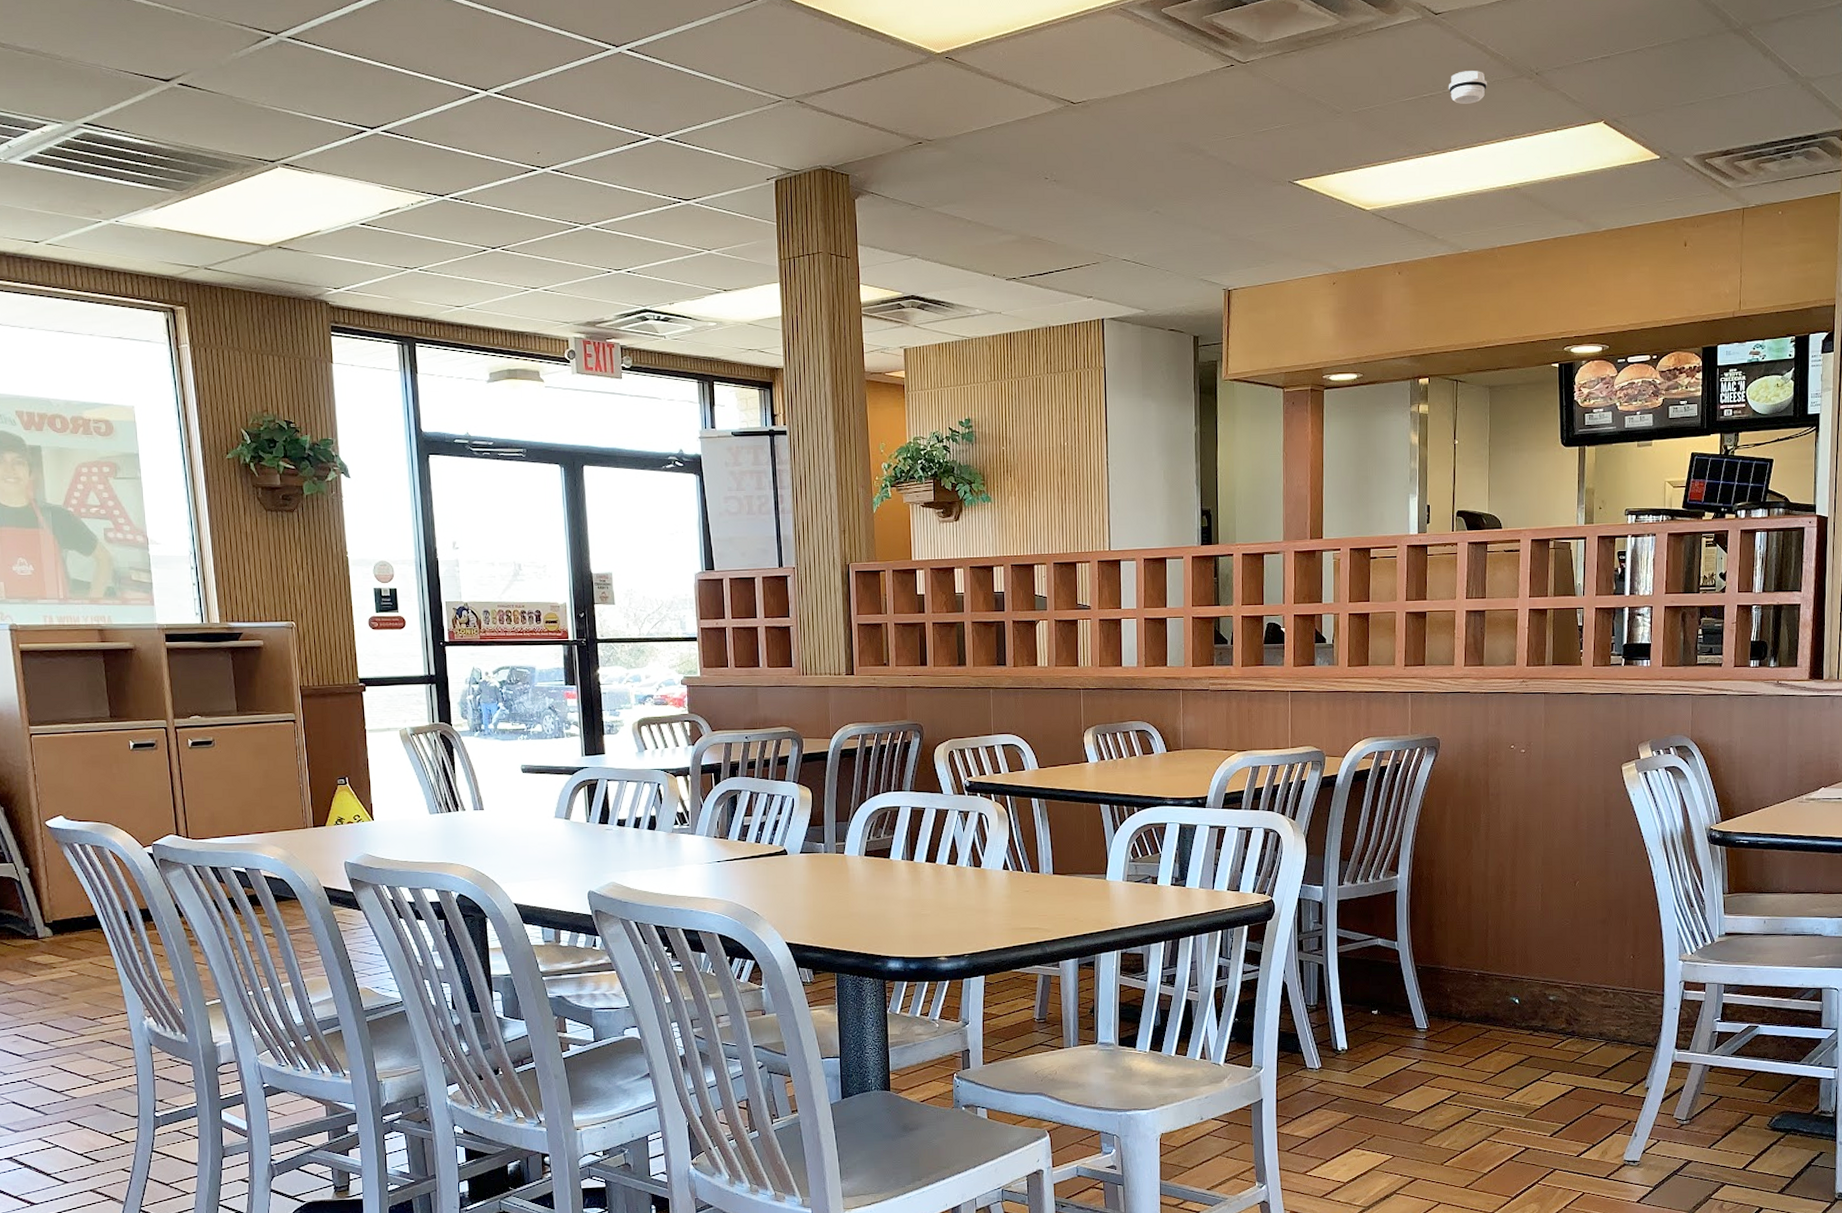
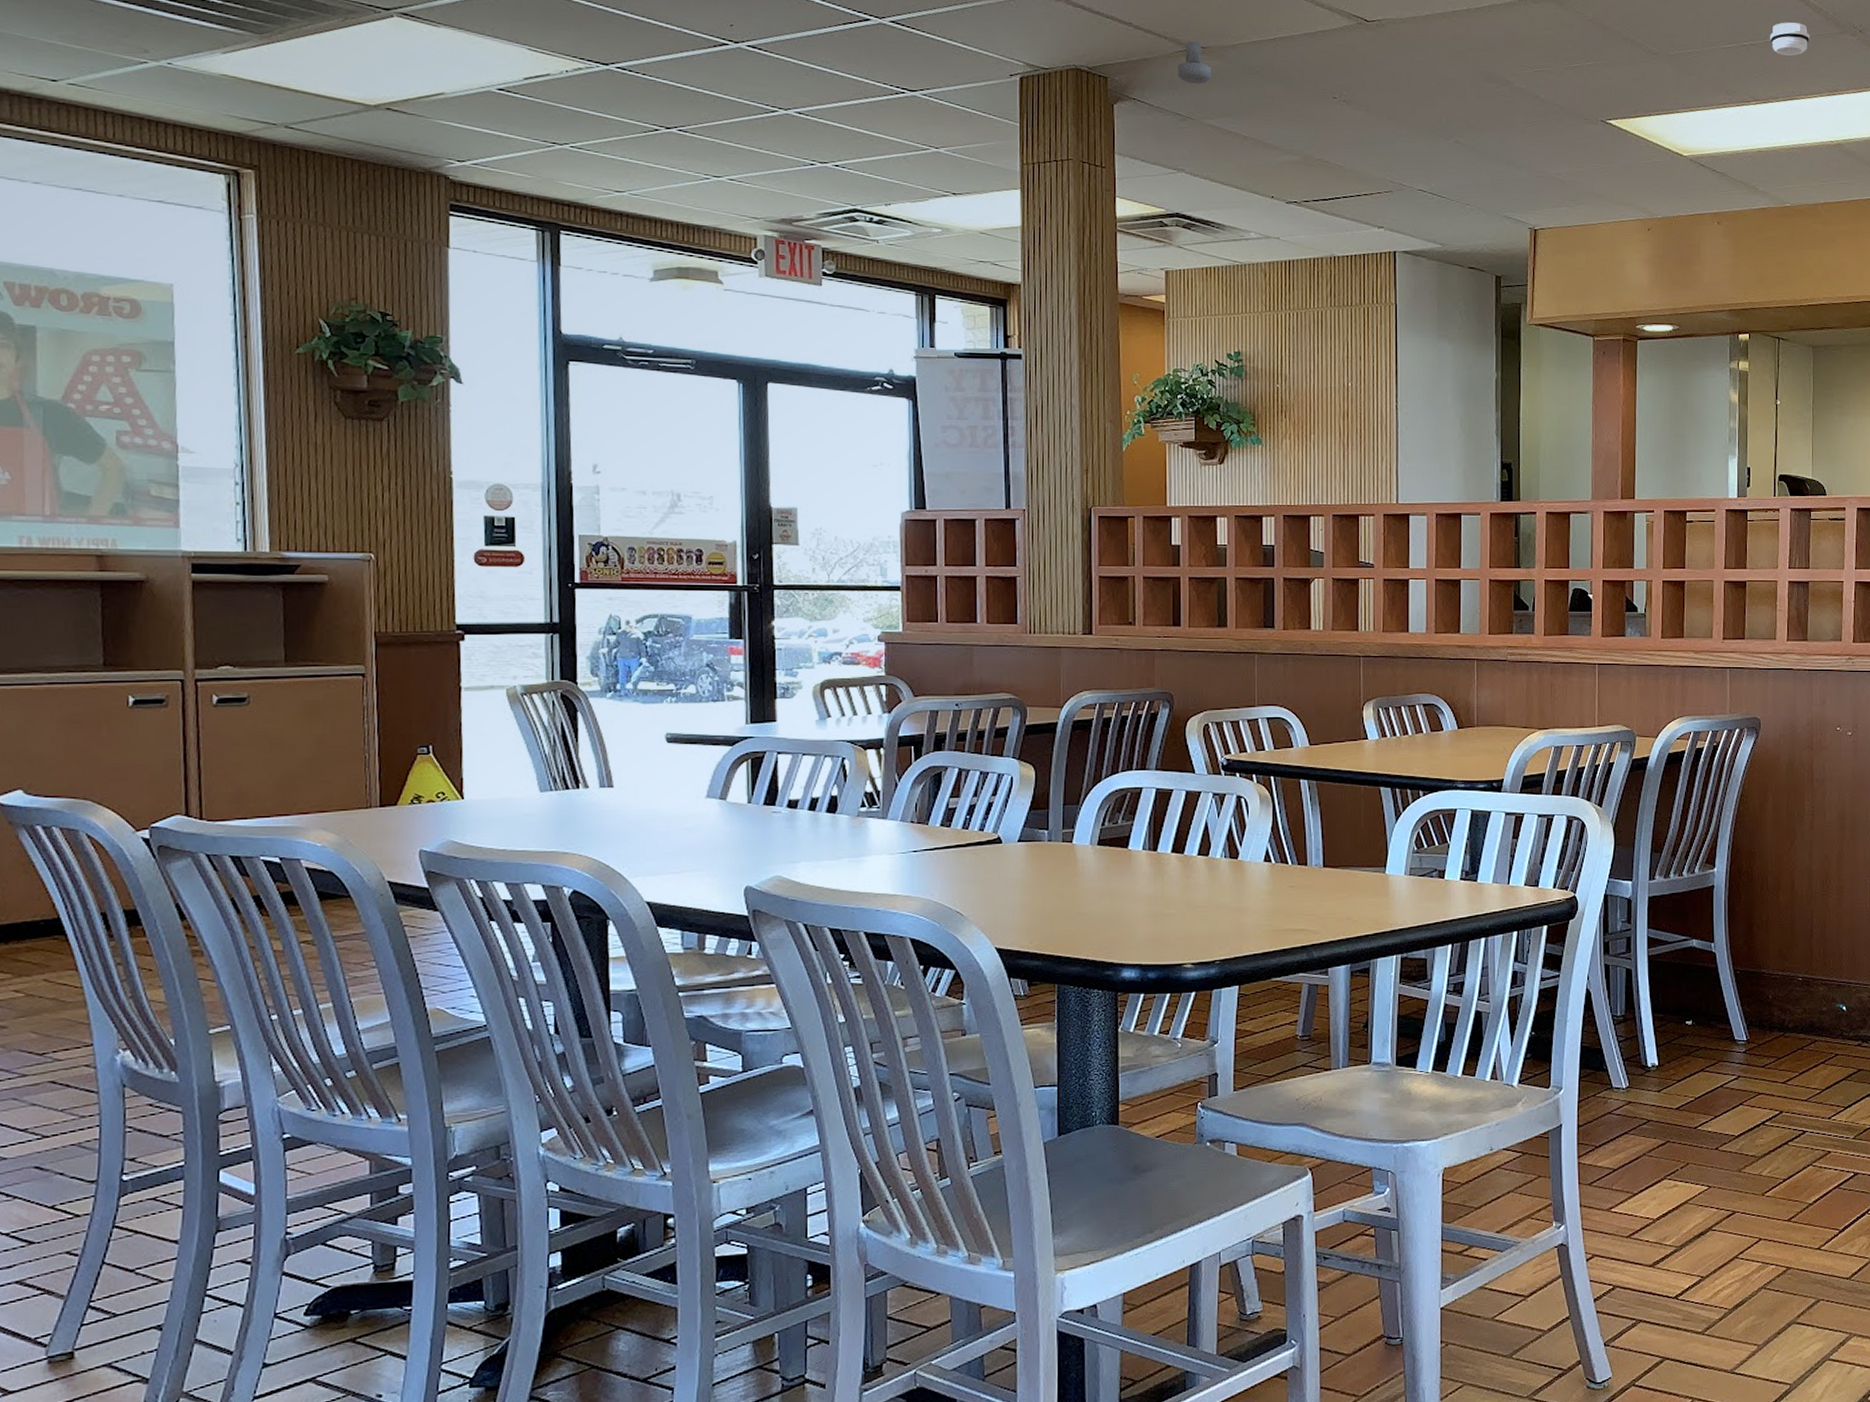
security camera: none [908,134,938,175] -> present [1178,40,1212,84]

